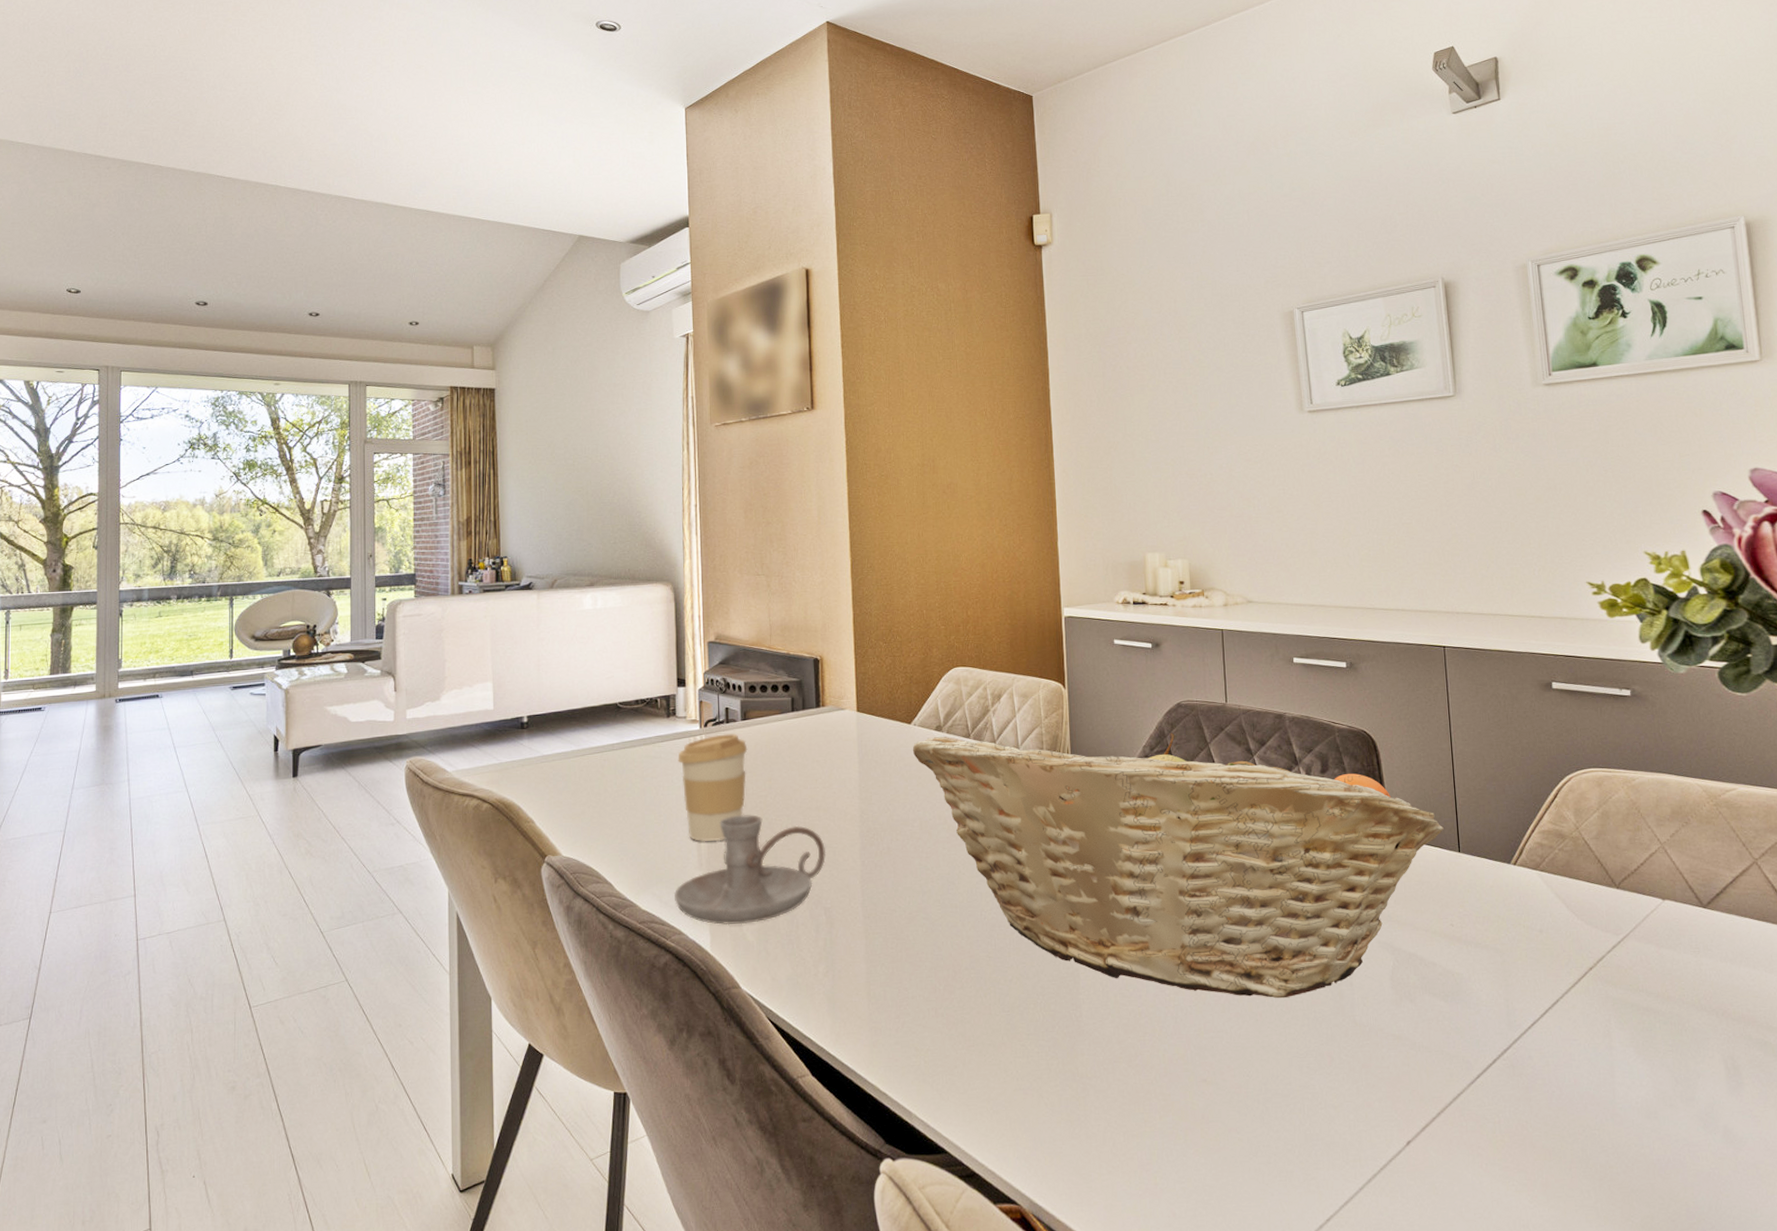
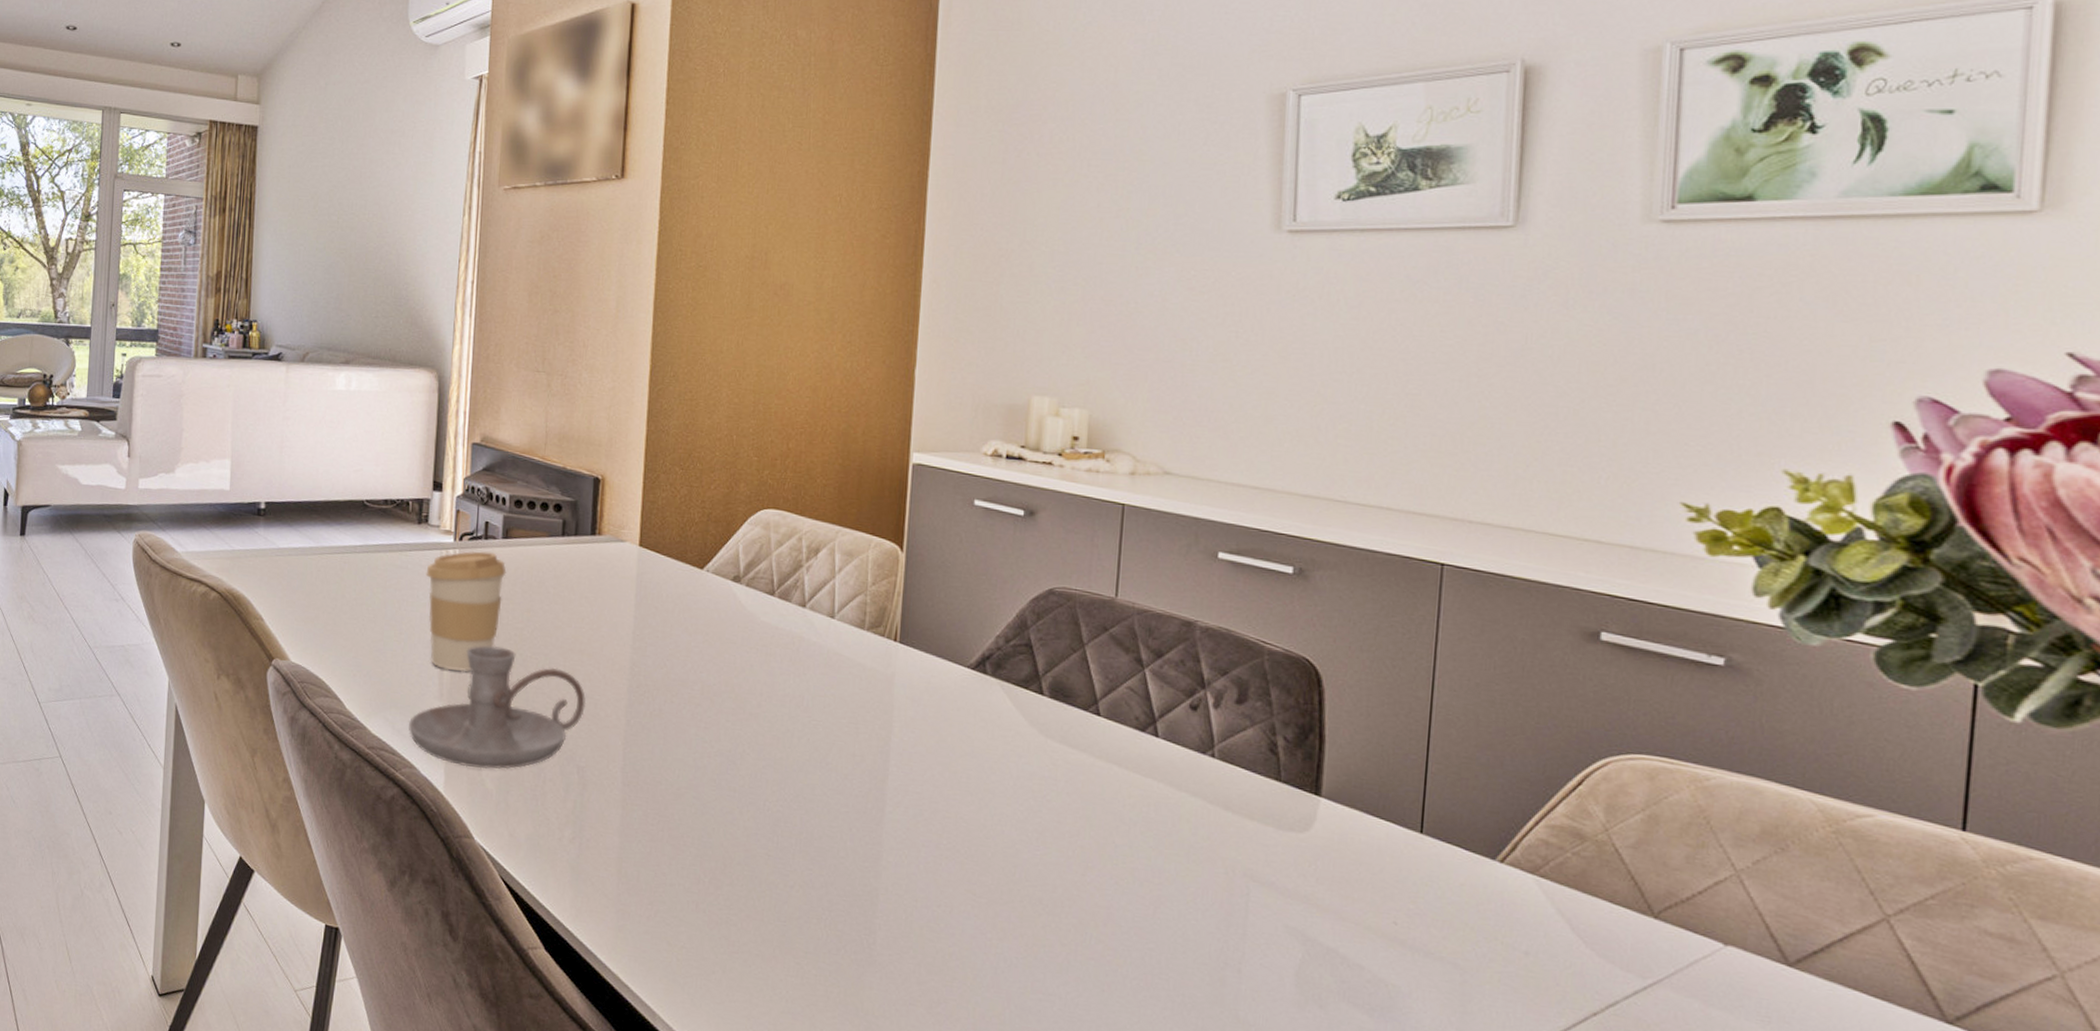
fruit basket: present [912,732,1444,999] -> none [701,588,1403,972]

